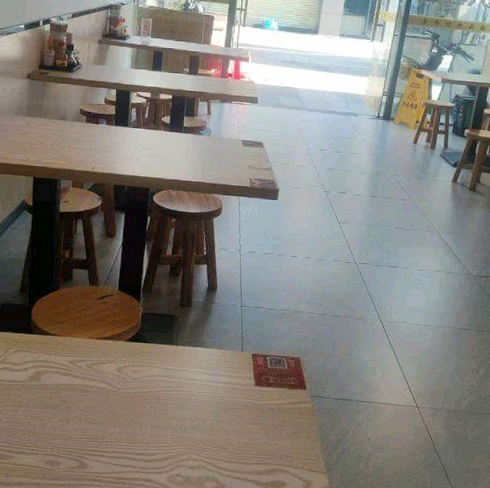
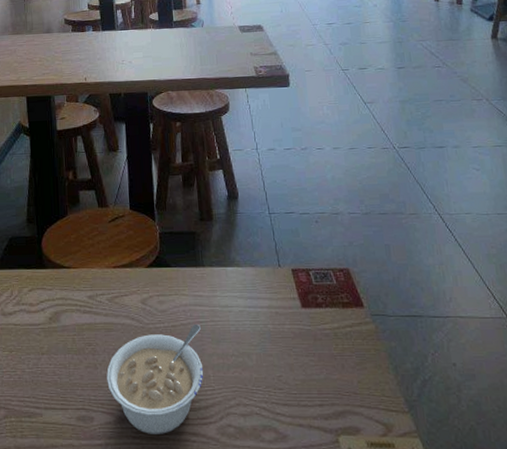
legume: none [76,391,167,479] -> present [107,323,204,434]

